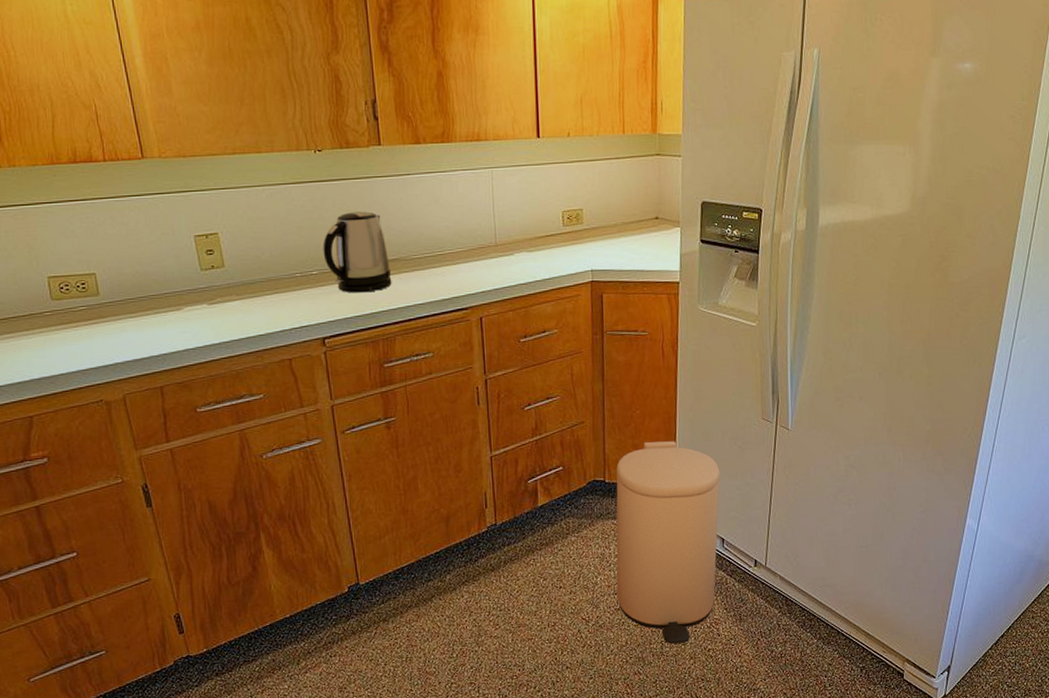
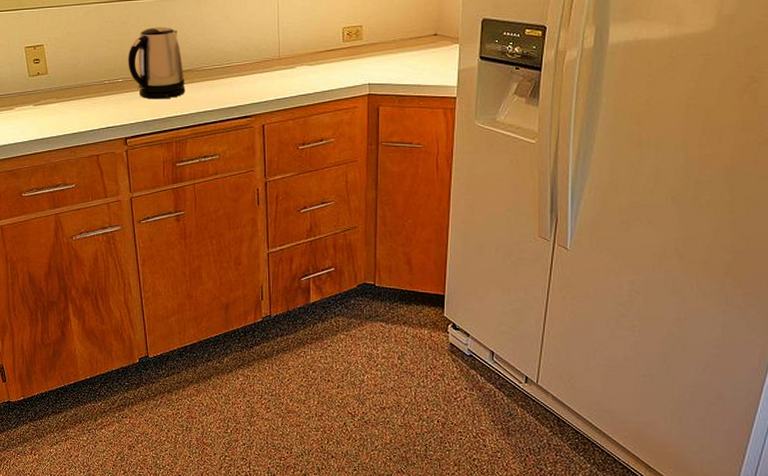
pedal bin: present [616,441,720,644] -> none [382,251,492,449]

